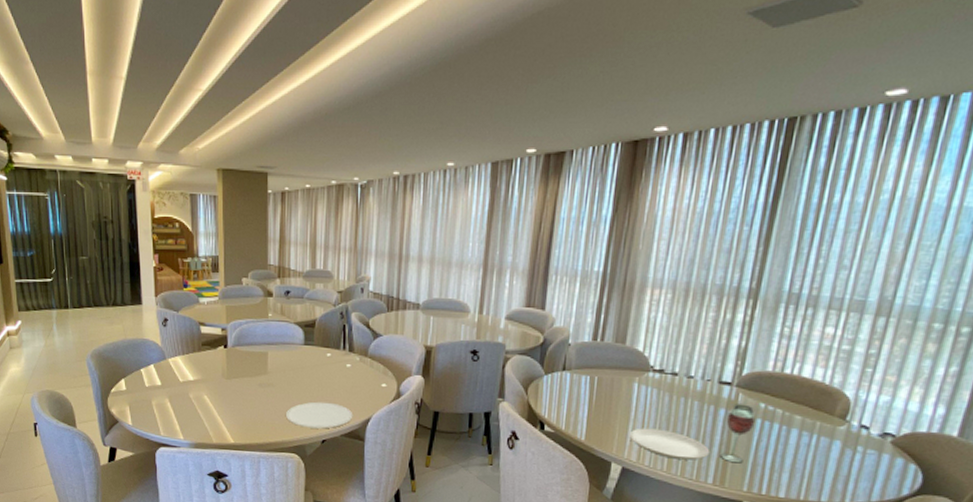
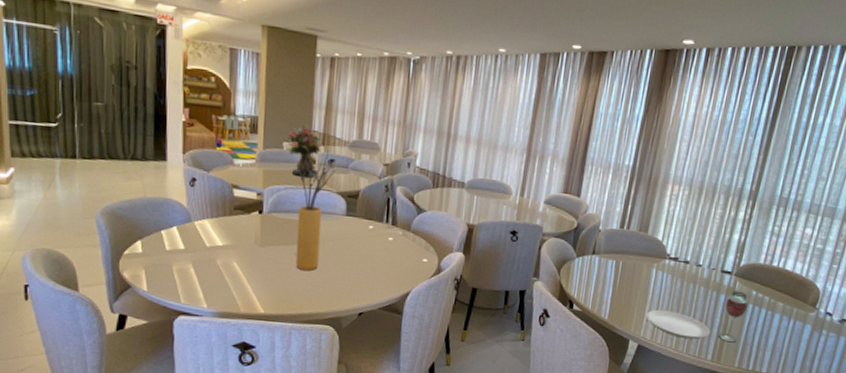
bouquet: none [246,258,277,310] -> present [287,123,321,177]
vase: none [257,282,293,401] -> present [295,150,337,271]
plate: present [286,401,353,429] -> none [322,273,393,302]

